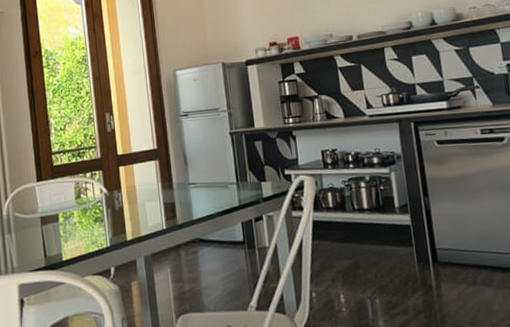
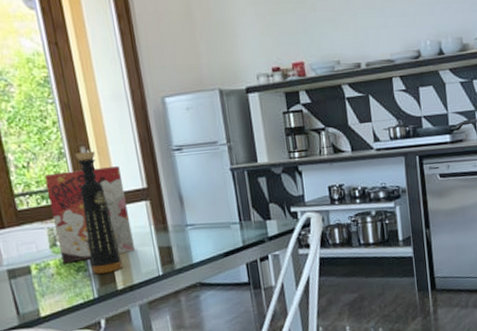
cereal box: none [76,130,143,214] -> present [44,166,135,264]
bottle: none [101,117,133,225] -> present [75,151,123,274]

